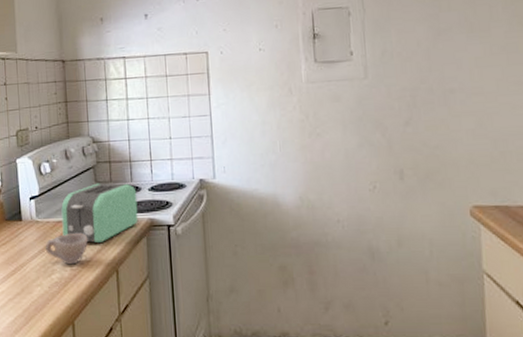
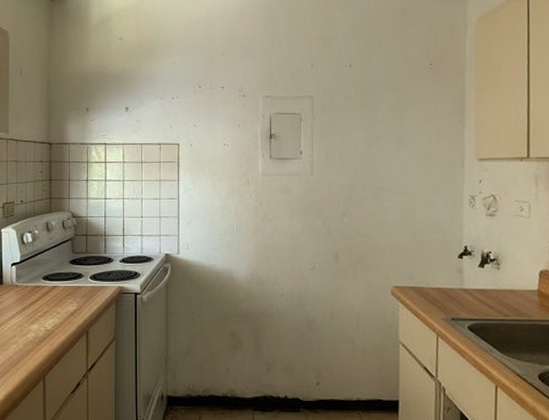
cup: present [45,233,88,265] -> none [22,298,63,326]
toaster: present [61,183,139,244] -> none [40,253,109,307]

